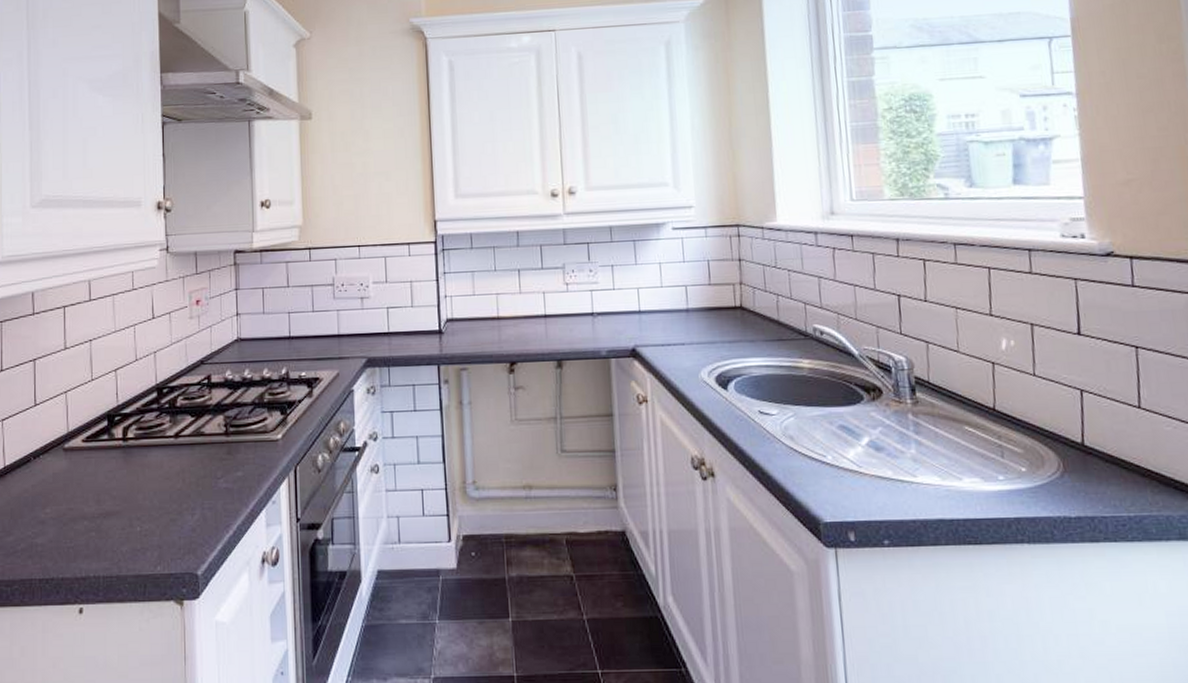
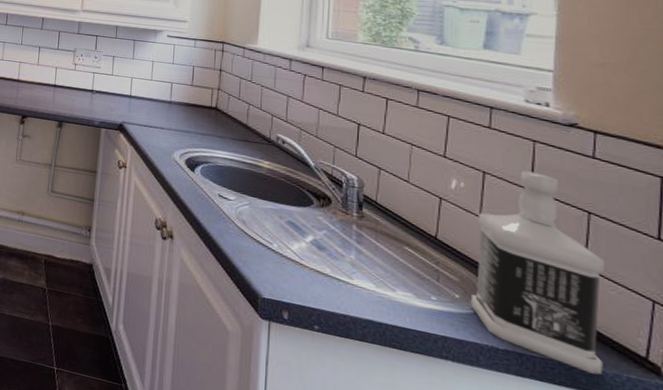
bottle: none [1032,313,1170,521] -> present [470,170,605,375]

